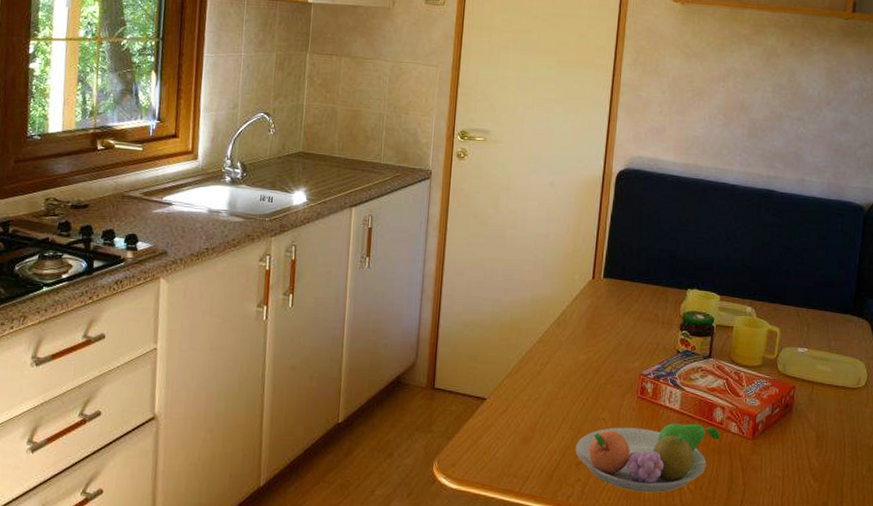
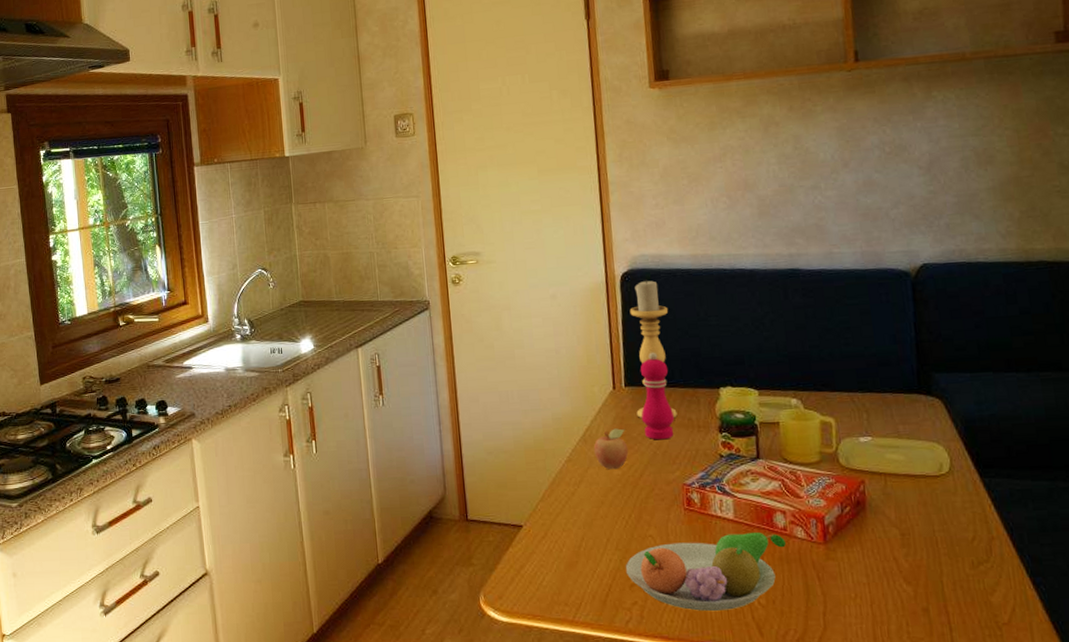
fruit: none [564,316,597,354] -> present [593,428,629,470]
candle holder: none [610,179,655,312] -> present [629,278,678,418]
pepper mill: none [613,248,645,331] -> present [640,352,674,440]

